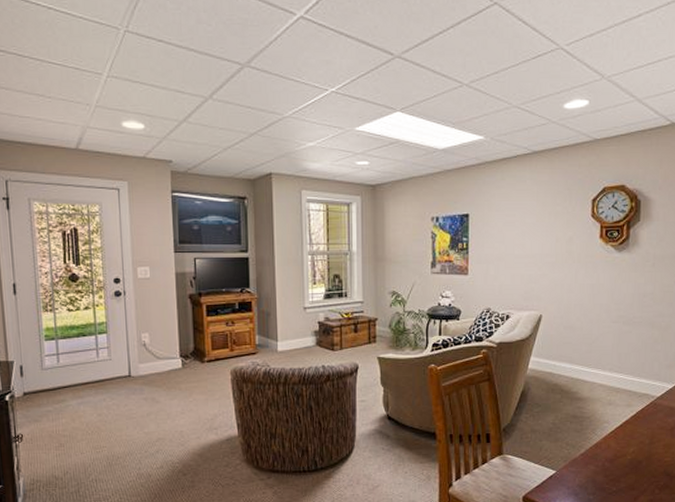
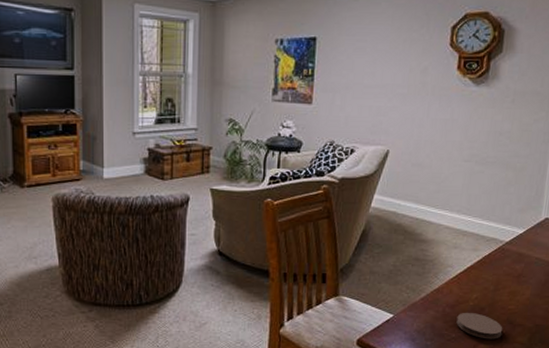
coaster: none [616,465,661,492] -> present [456,312,503,339]

